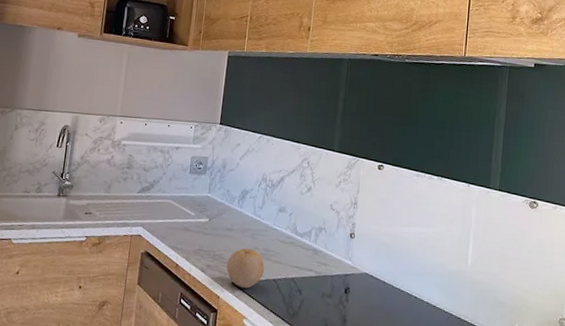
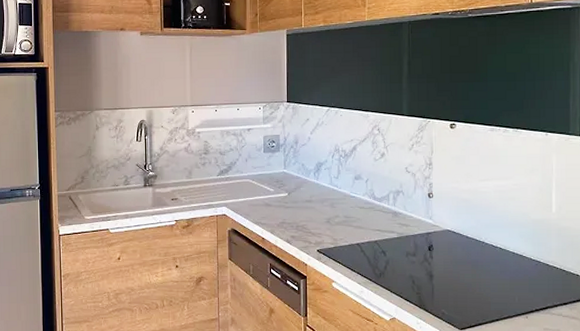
fruit: present [226,248,264,289] -> none [310,217,347,255]

